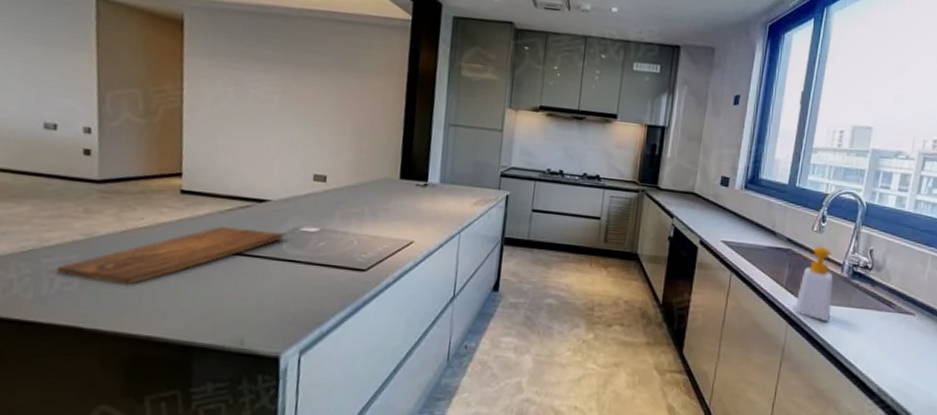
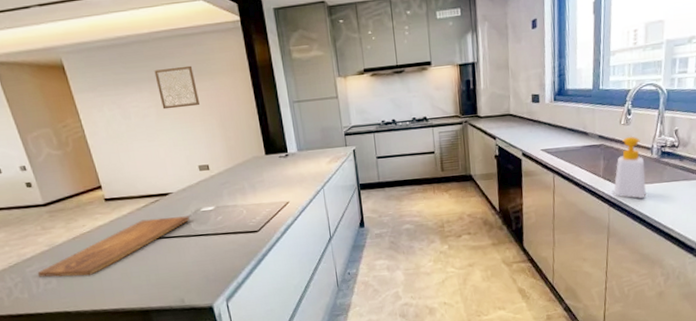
wall art: none [290,52,341,104] -> present [154,65,200,110]

